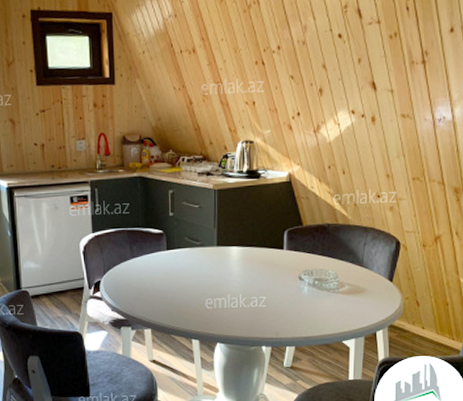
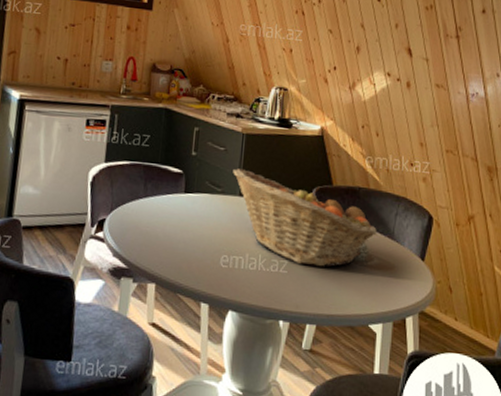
fruit basket: none [209,222,347,299] -> present [233,168,377,268]

